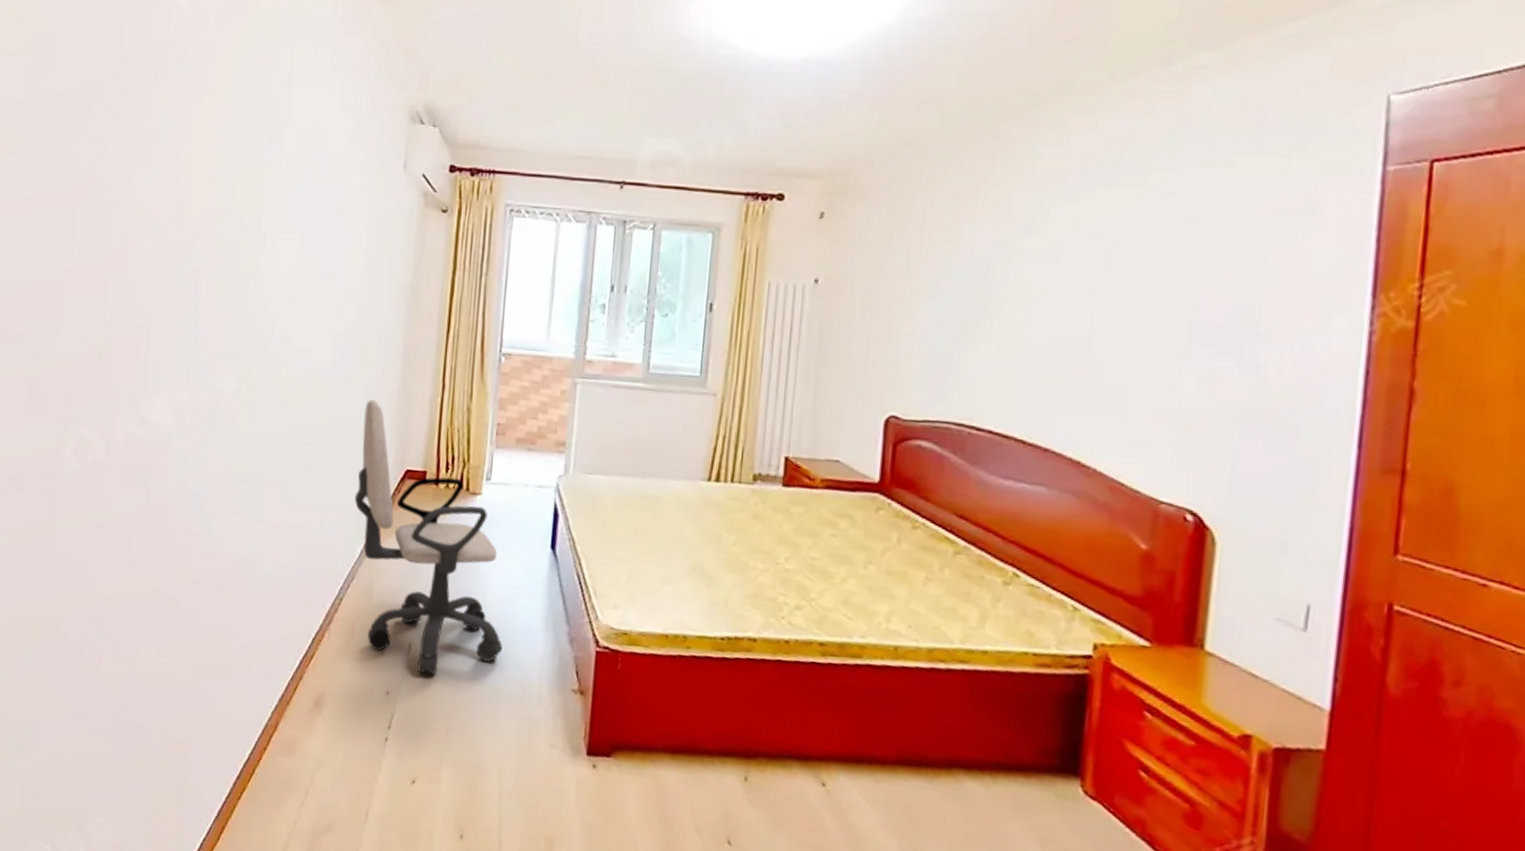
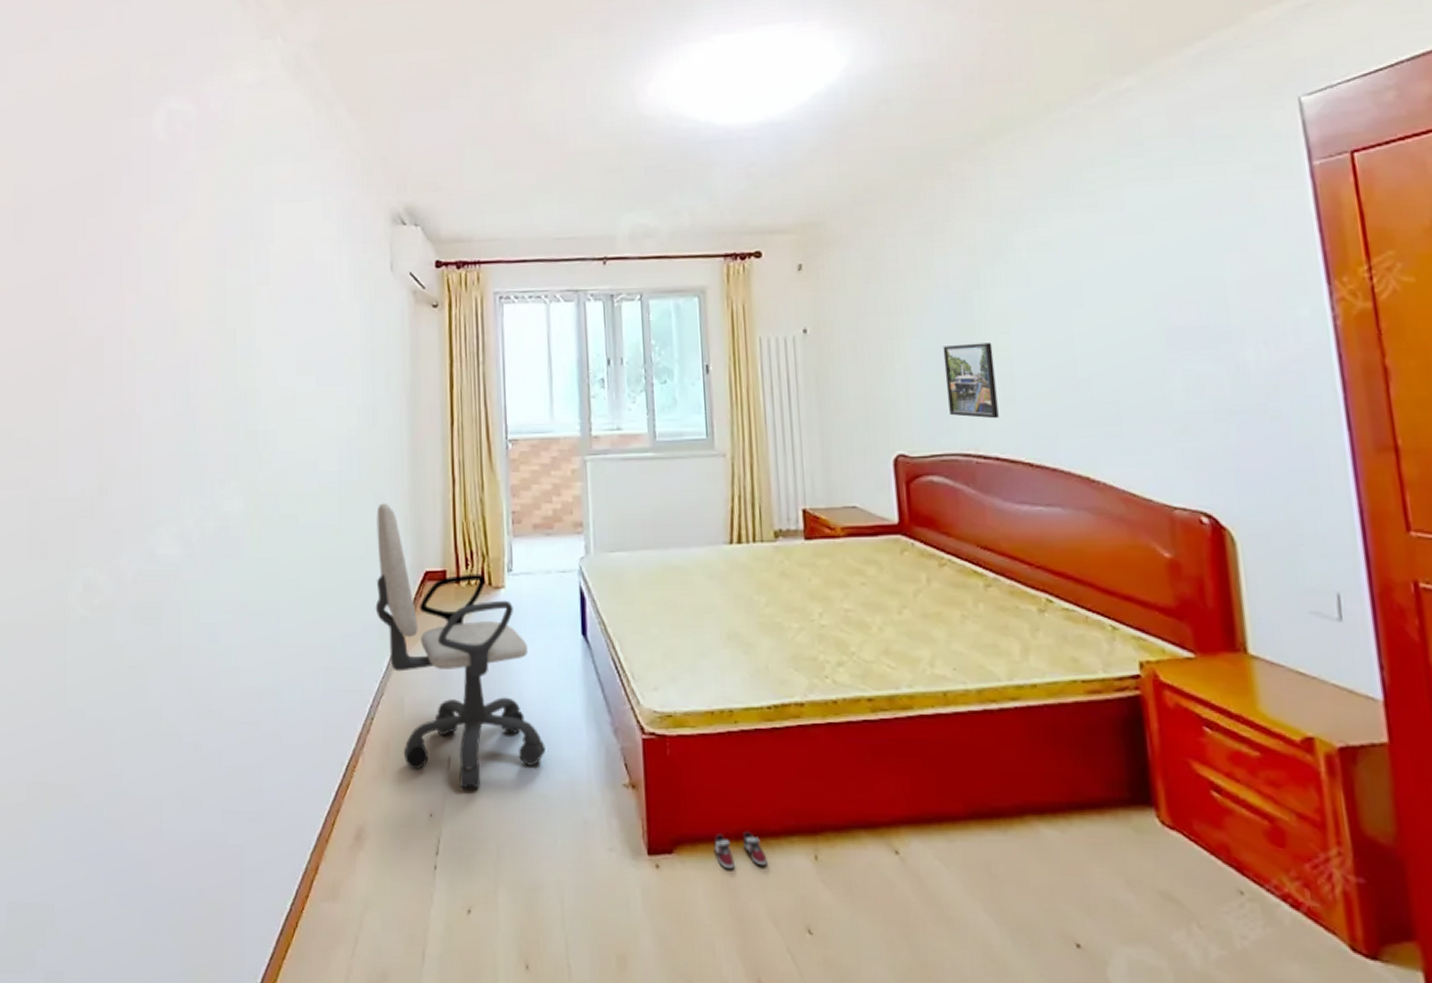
sneaker: none [650,745,699,780] -> present [714,832,768,870]
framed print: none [949,313,1007,393] -> present [943,342,999,419]

